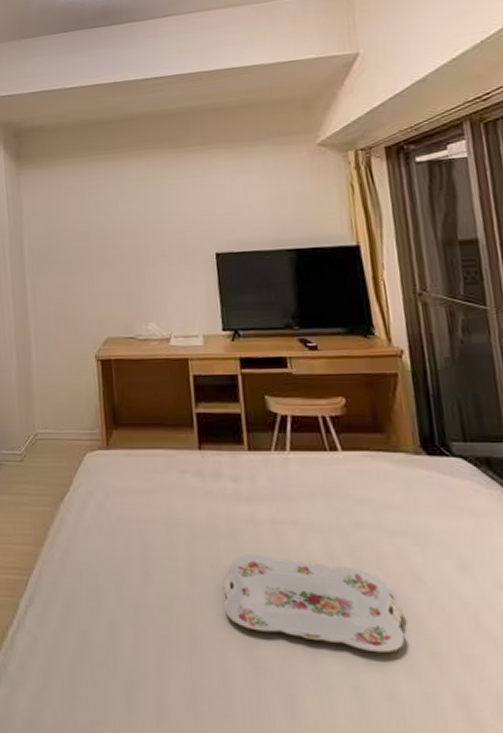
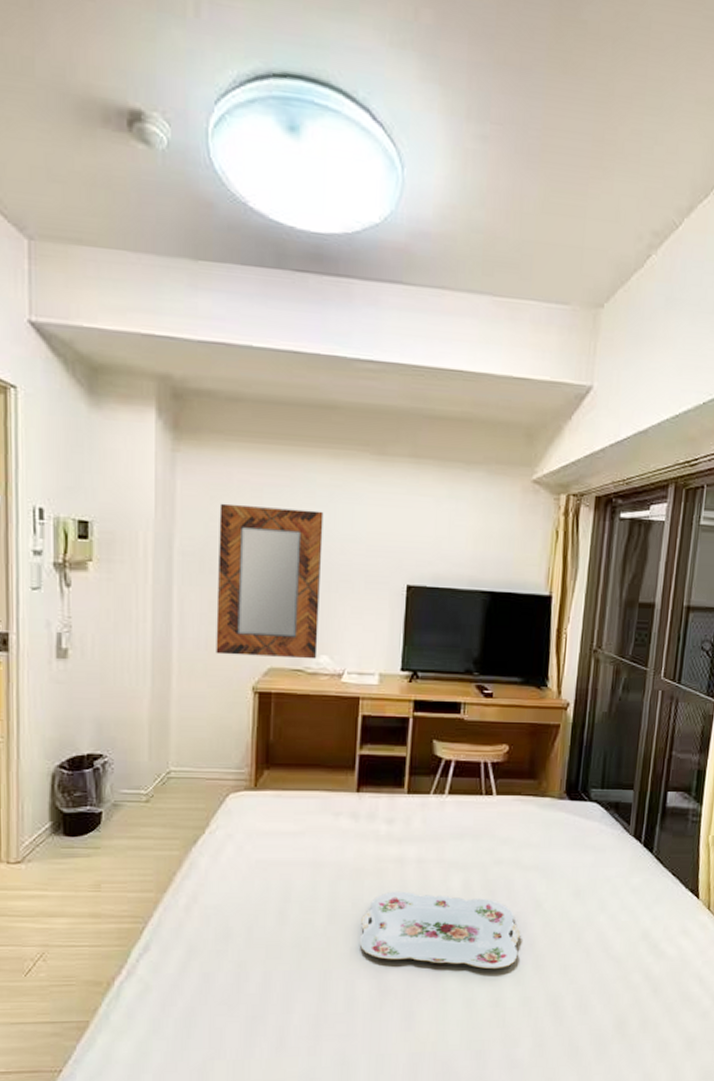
home mirror: none [54,201,146,330] -> present [216,503,324,659]

